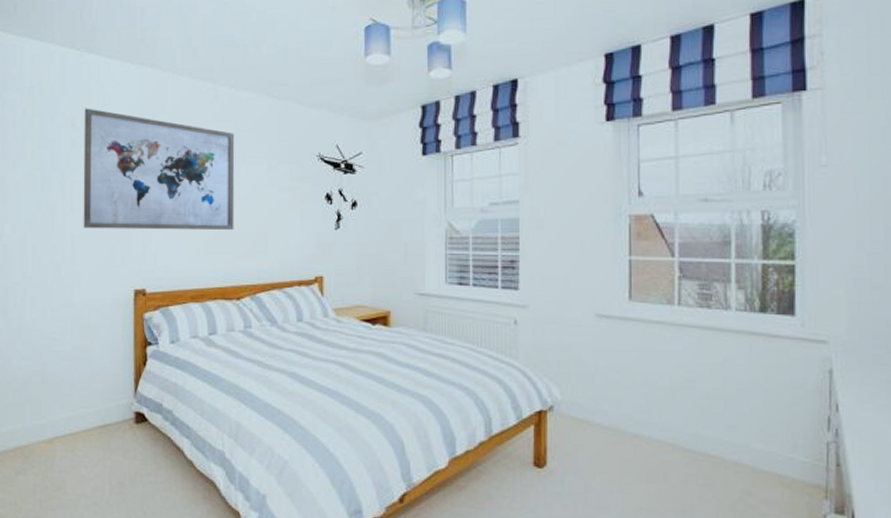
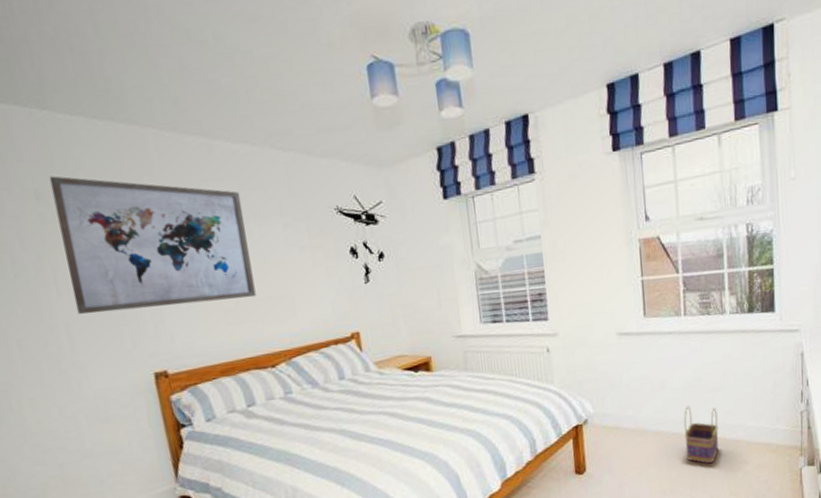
basket: none [670,410,714,486] -> present [683,405,718,464]

